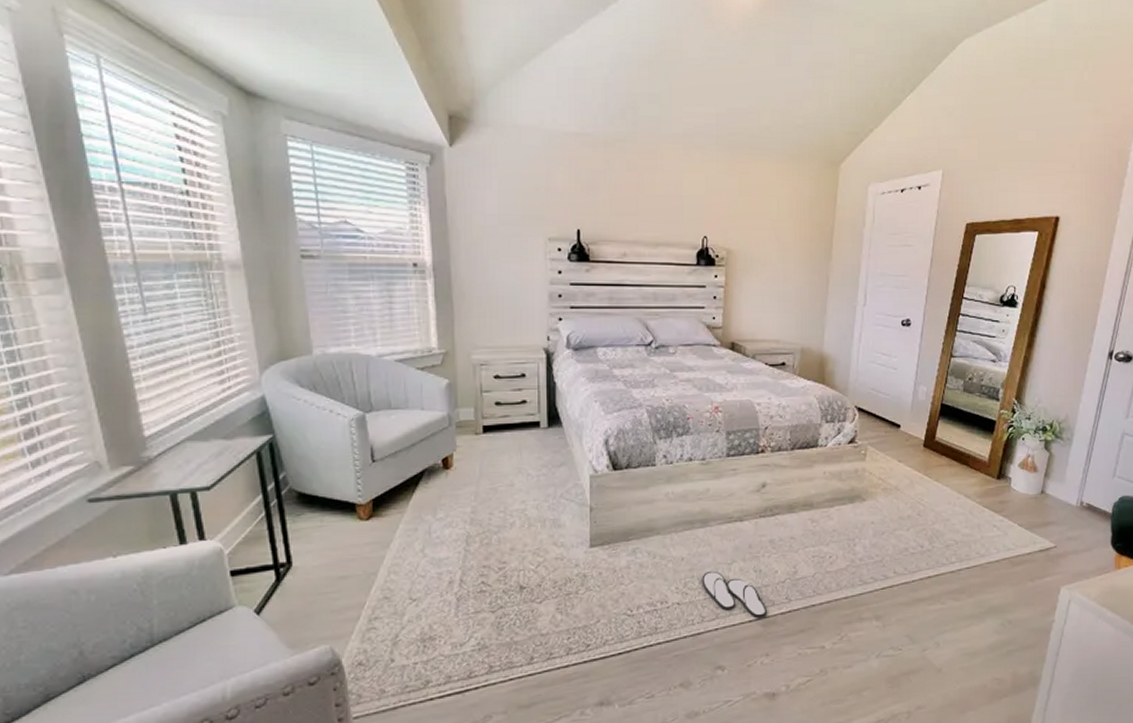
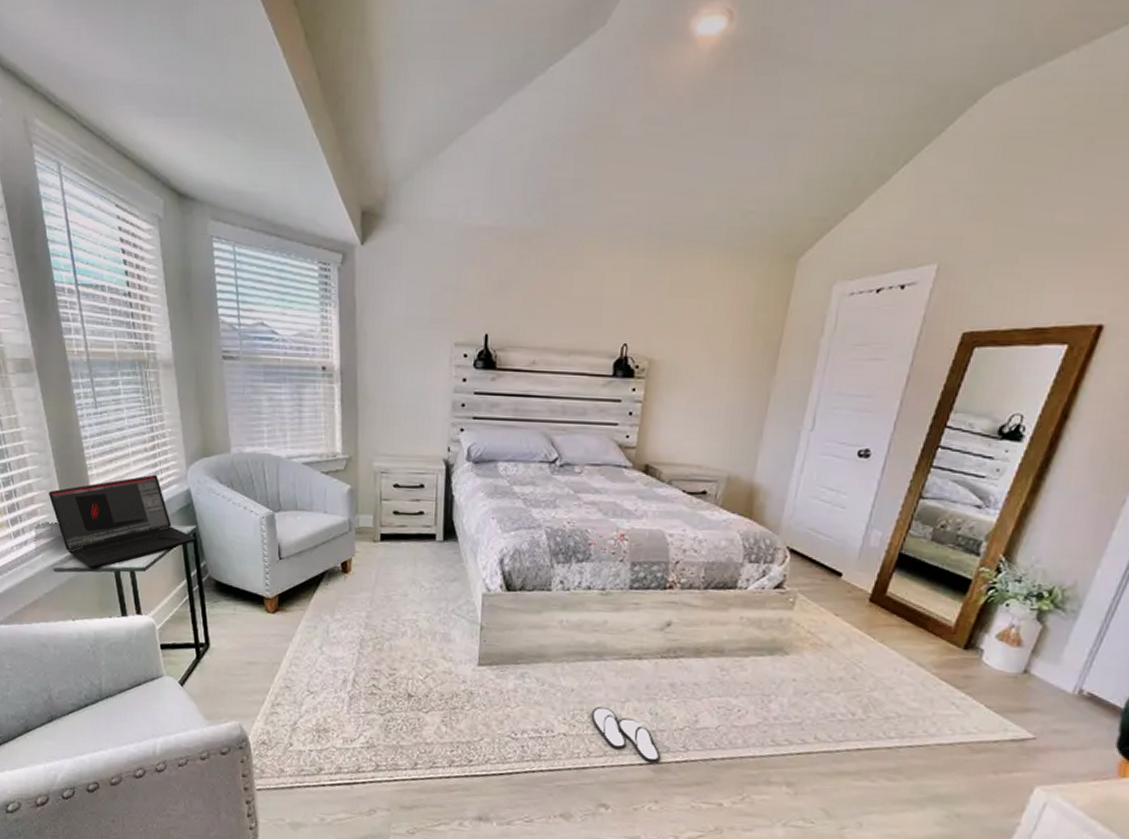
laptop: none [80,383,273,495] -> present [48,474,196,569]

